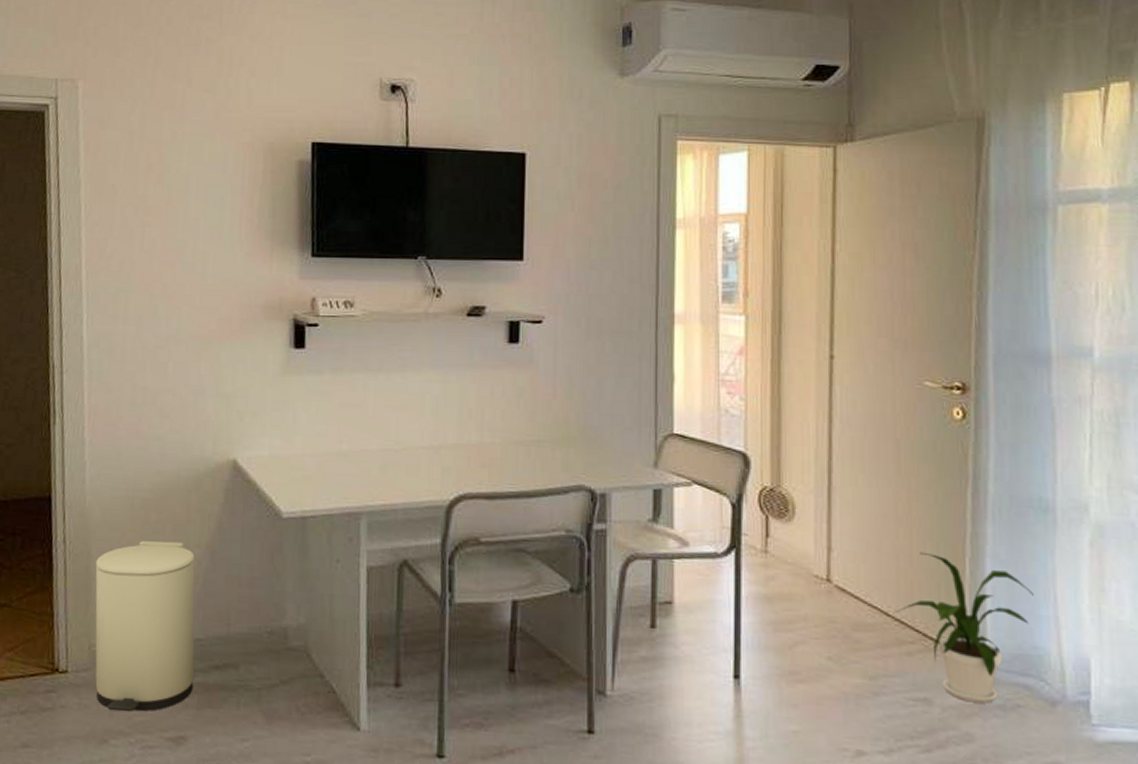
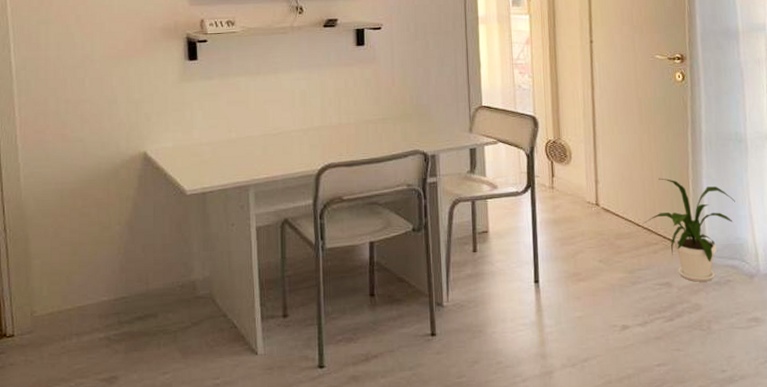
pedal bin: present [95,540,195,712] -> none [33,221,121,363]

